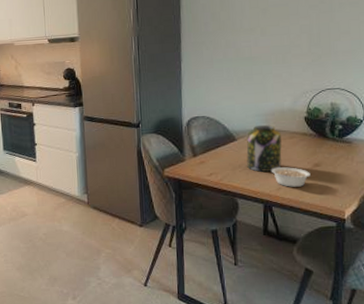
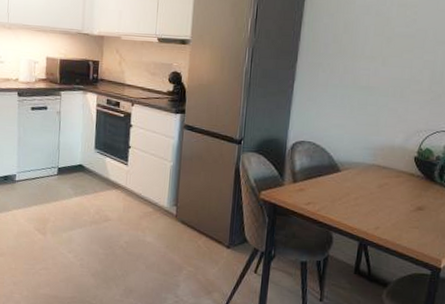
jar: present [246,125,282,172] -> none [347,159,388,209]
legume: present [272,167,311,187] -> none [372,205,412,229]

